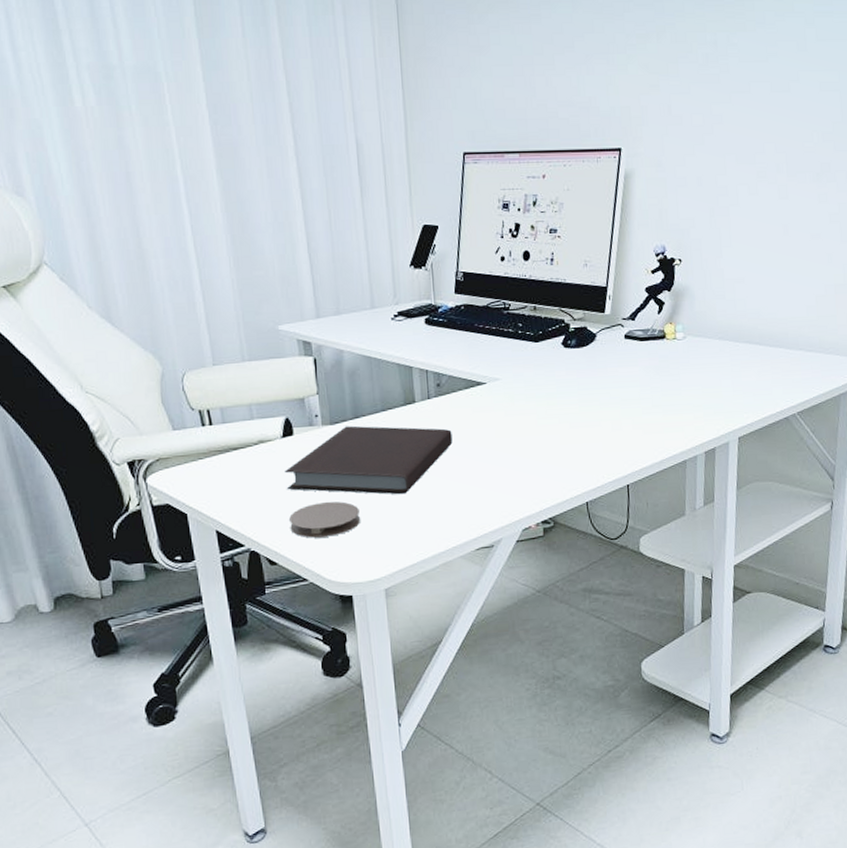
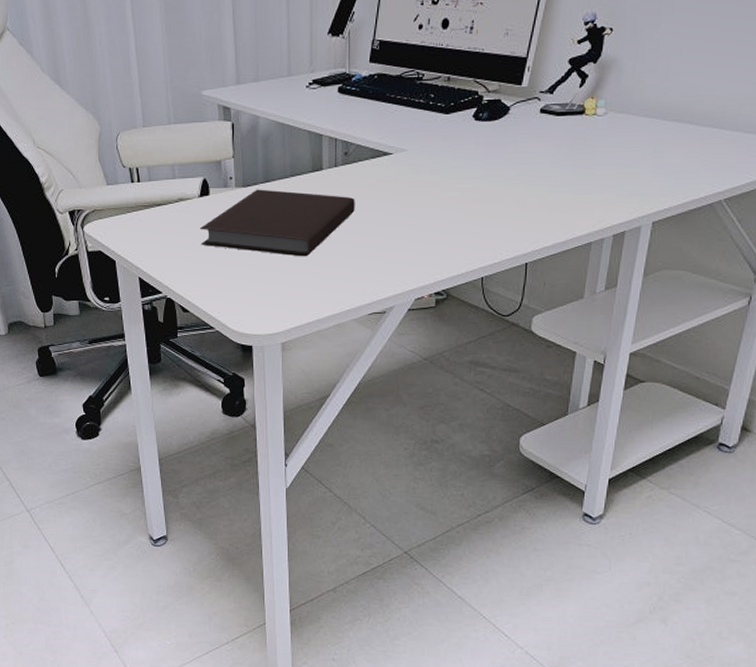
coaster: present [288,501,361,538] -> none [200,258,265,291]

